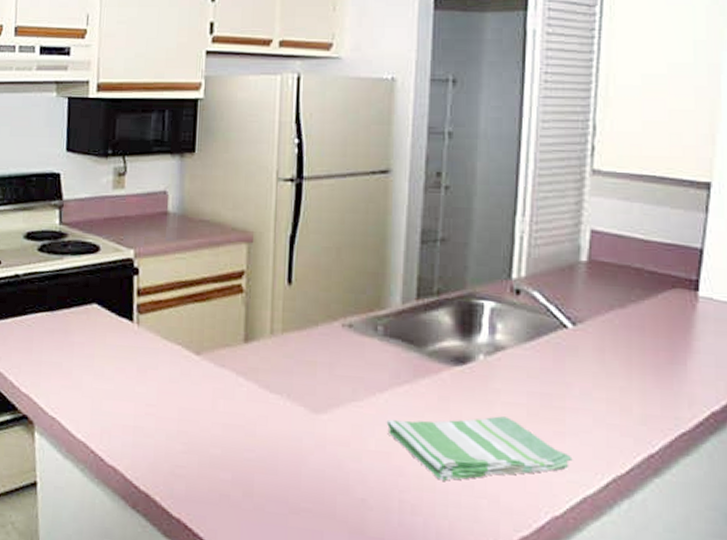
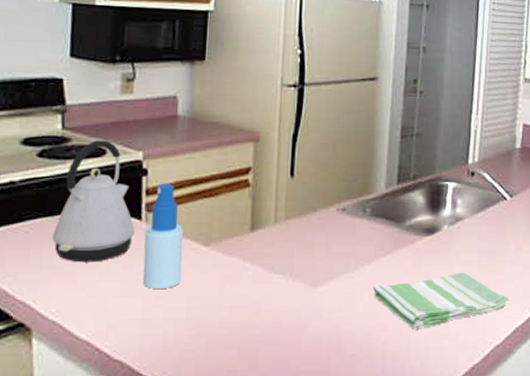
kettle: none [52,236,127,362] -> present [52,140,135,263]
spray bottle: none [135,284,174,397] -> present [143,183,183,289]

